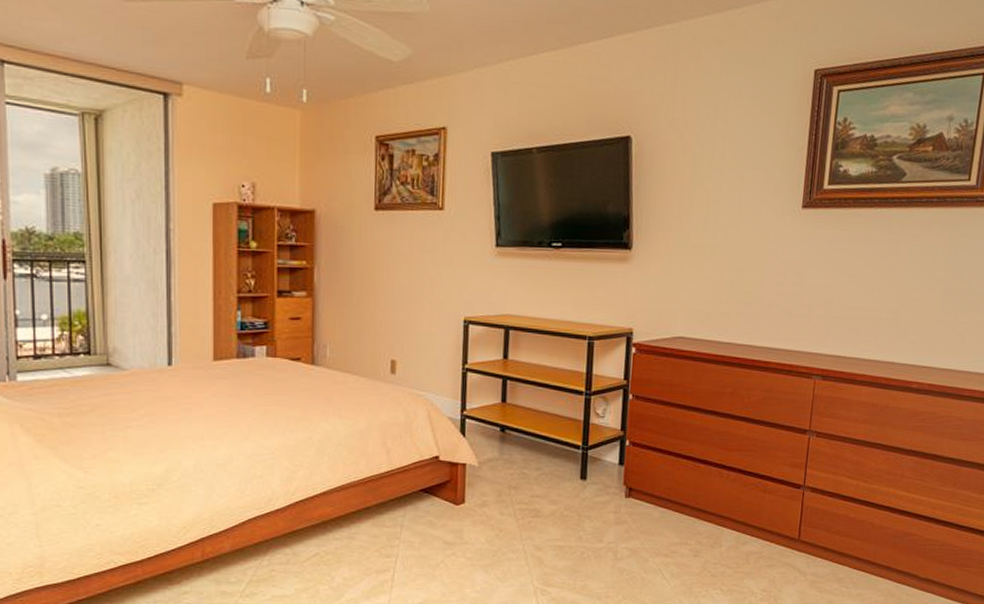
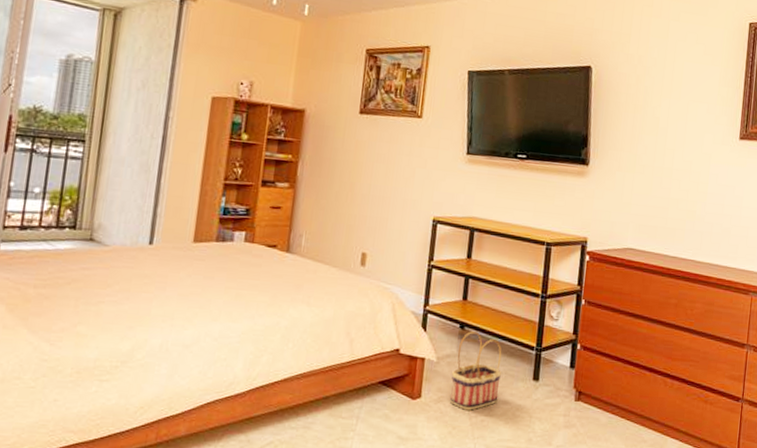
basket: none [494,434,547,513] -> present [450,331,502,410]

